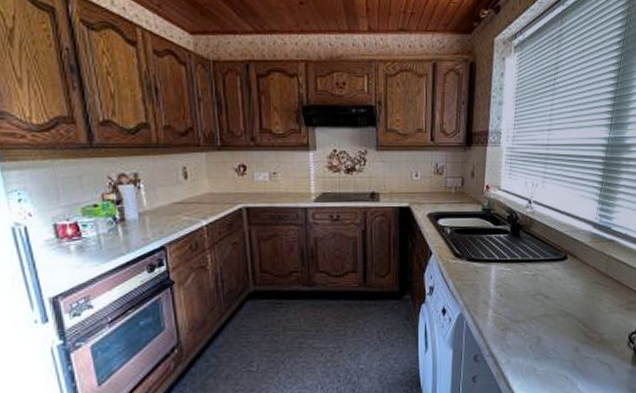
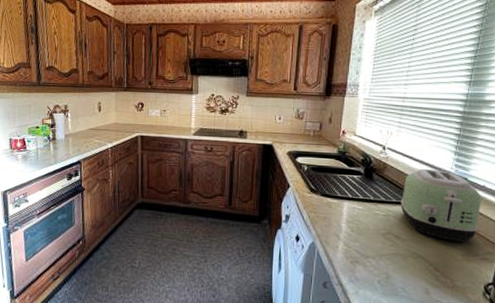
toaster: none [548,220,624,295] -> present [400,168,481,242]

